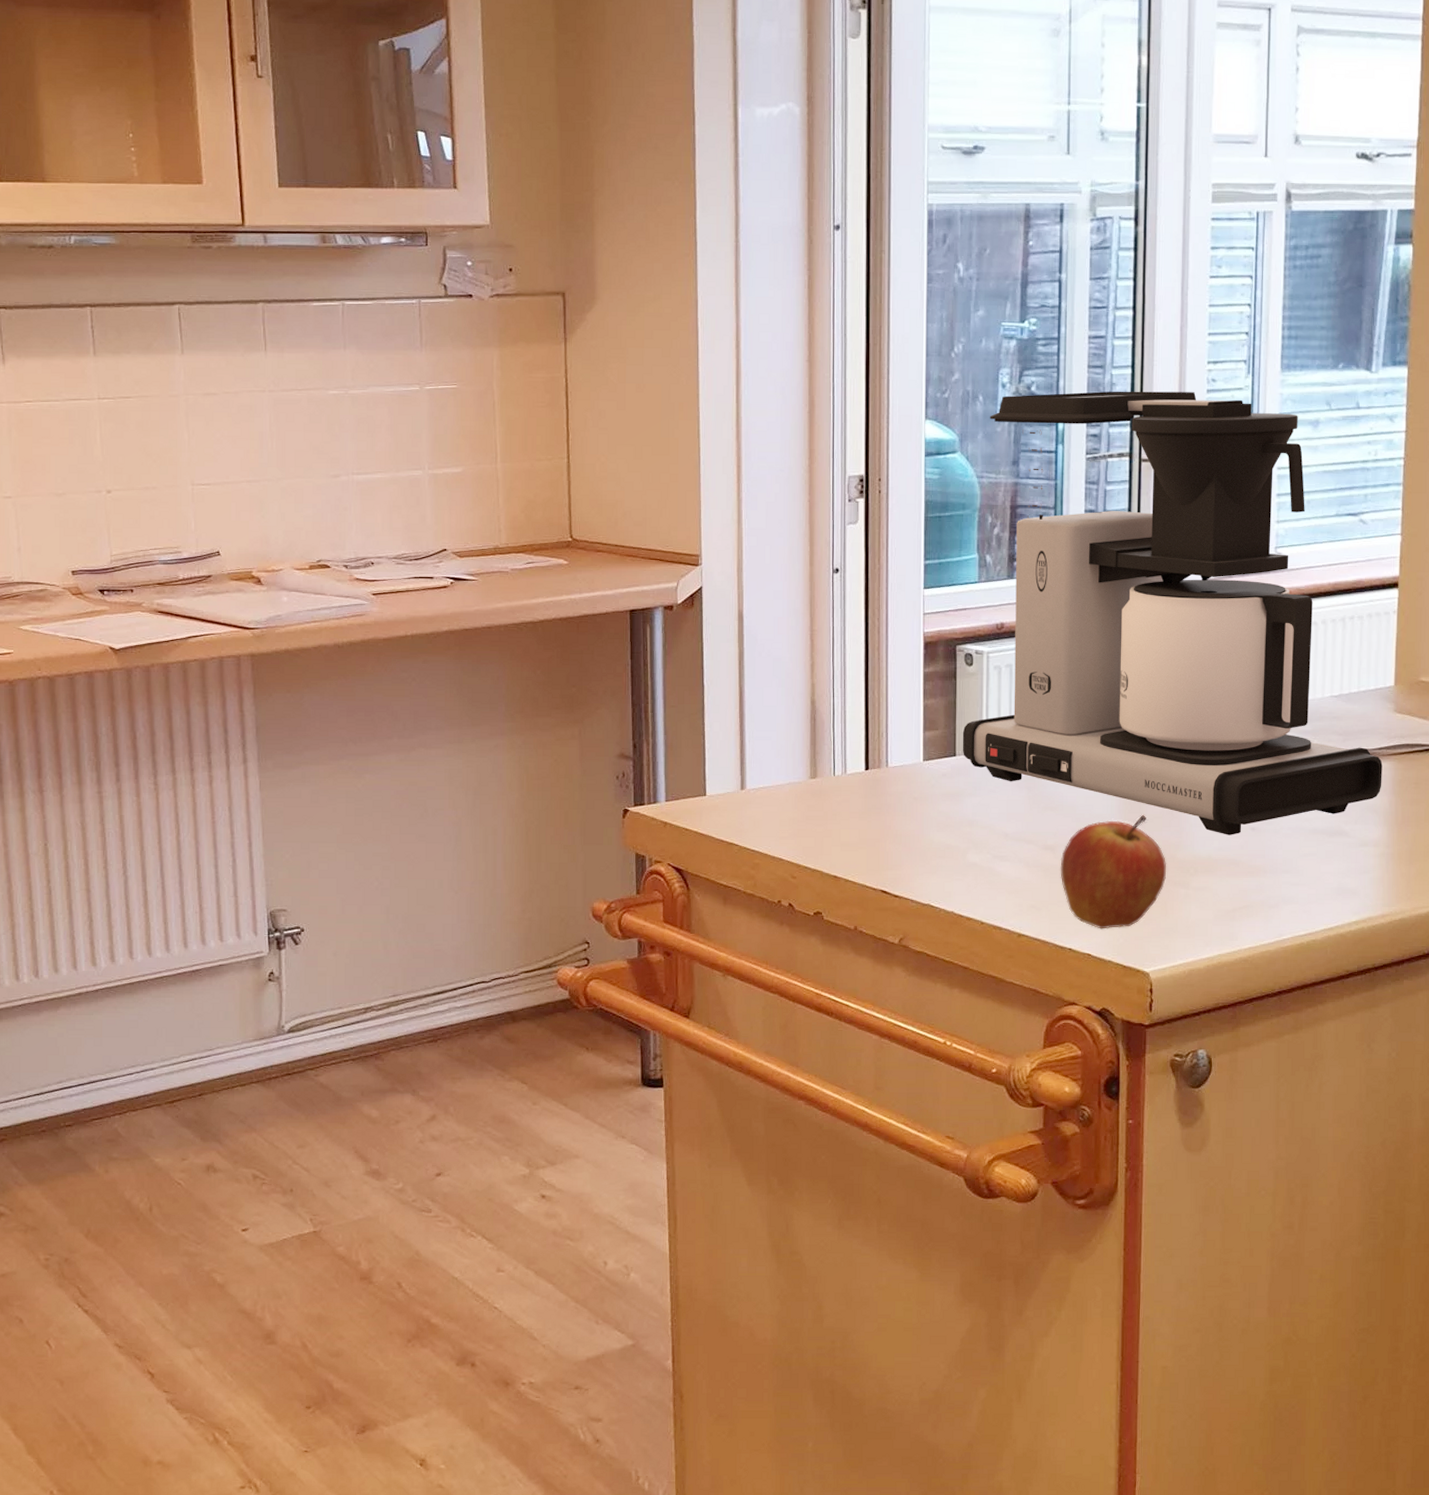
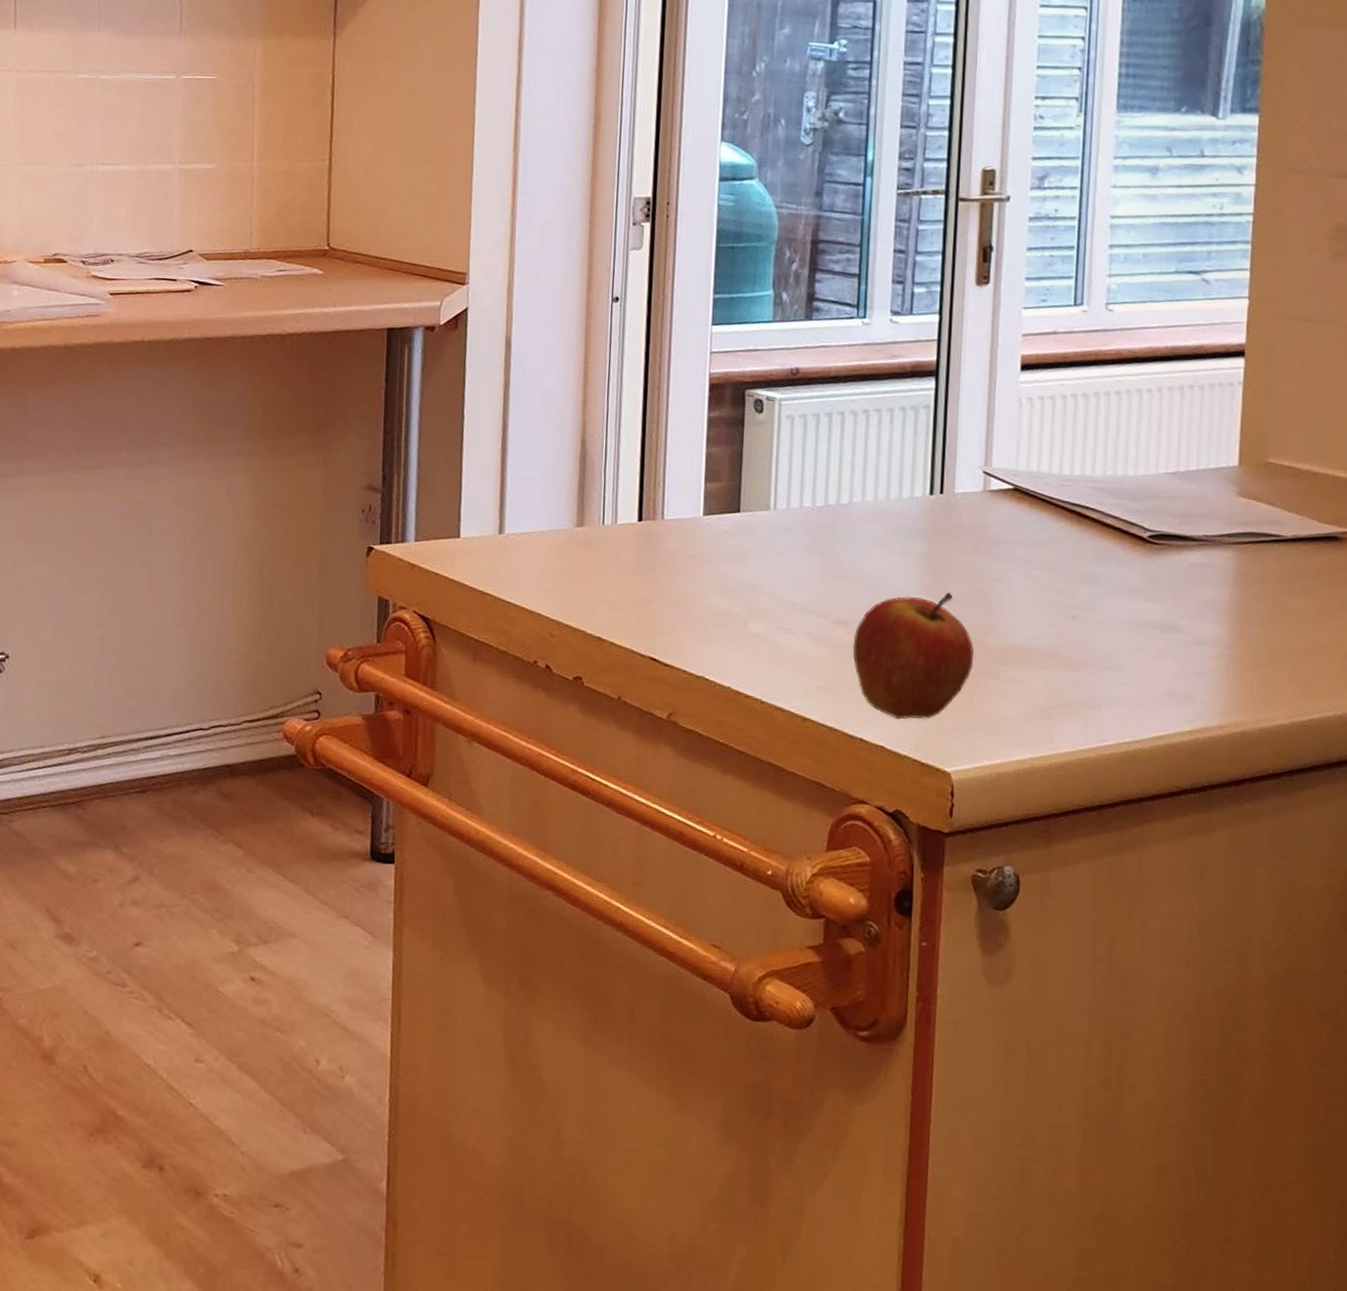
coffee maker: present [962,391,1383,835] -> none [747,121,1224,623]

